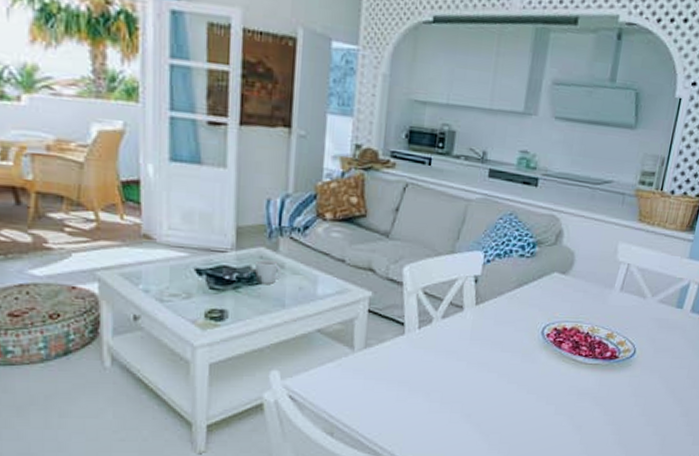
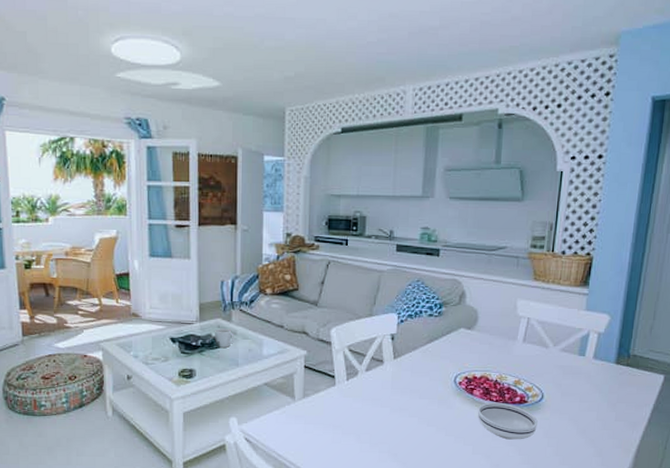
bowl: none [564,357,627,399] -> present [477,402,538,440]

